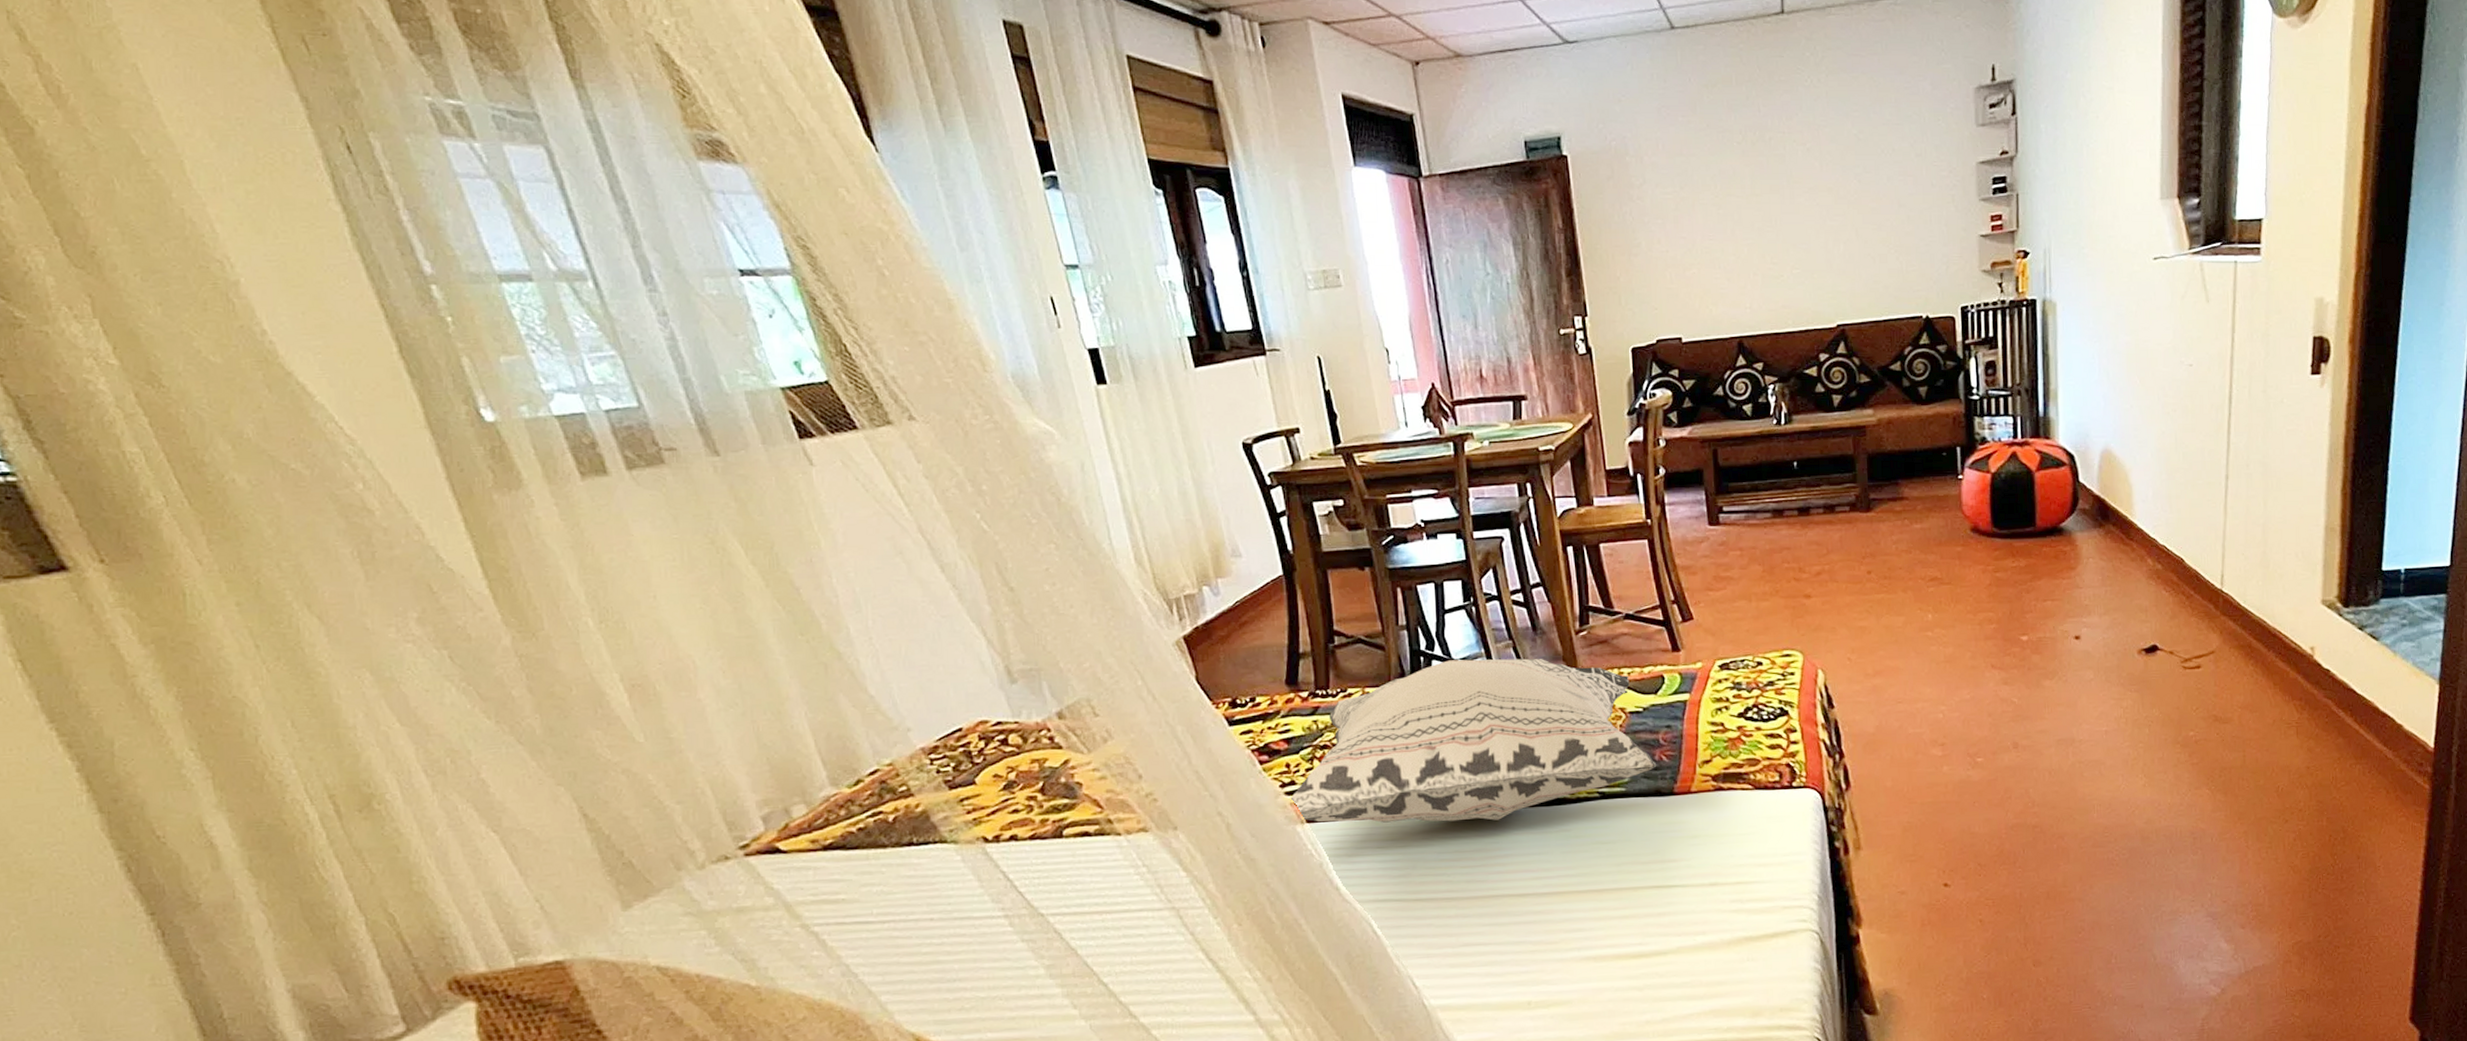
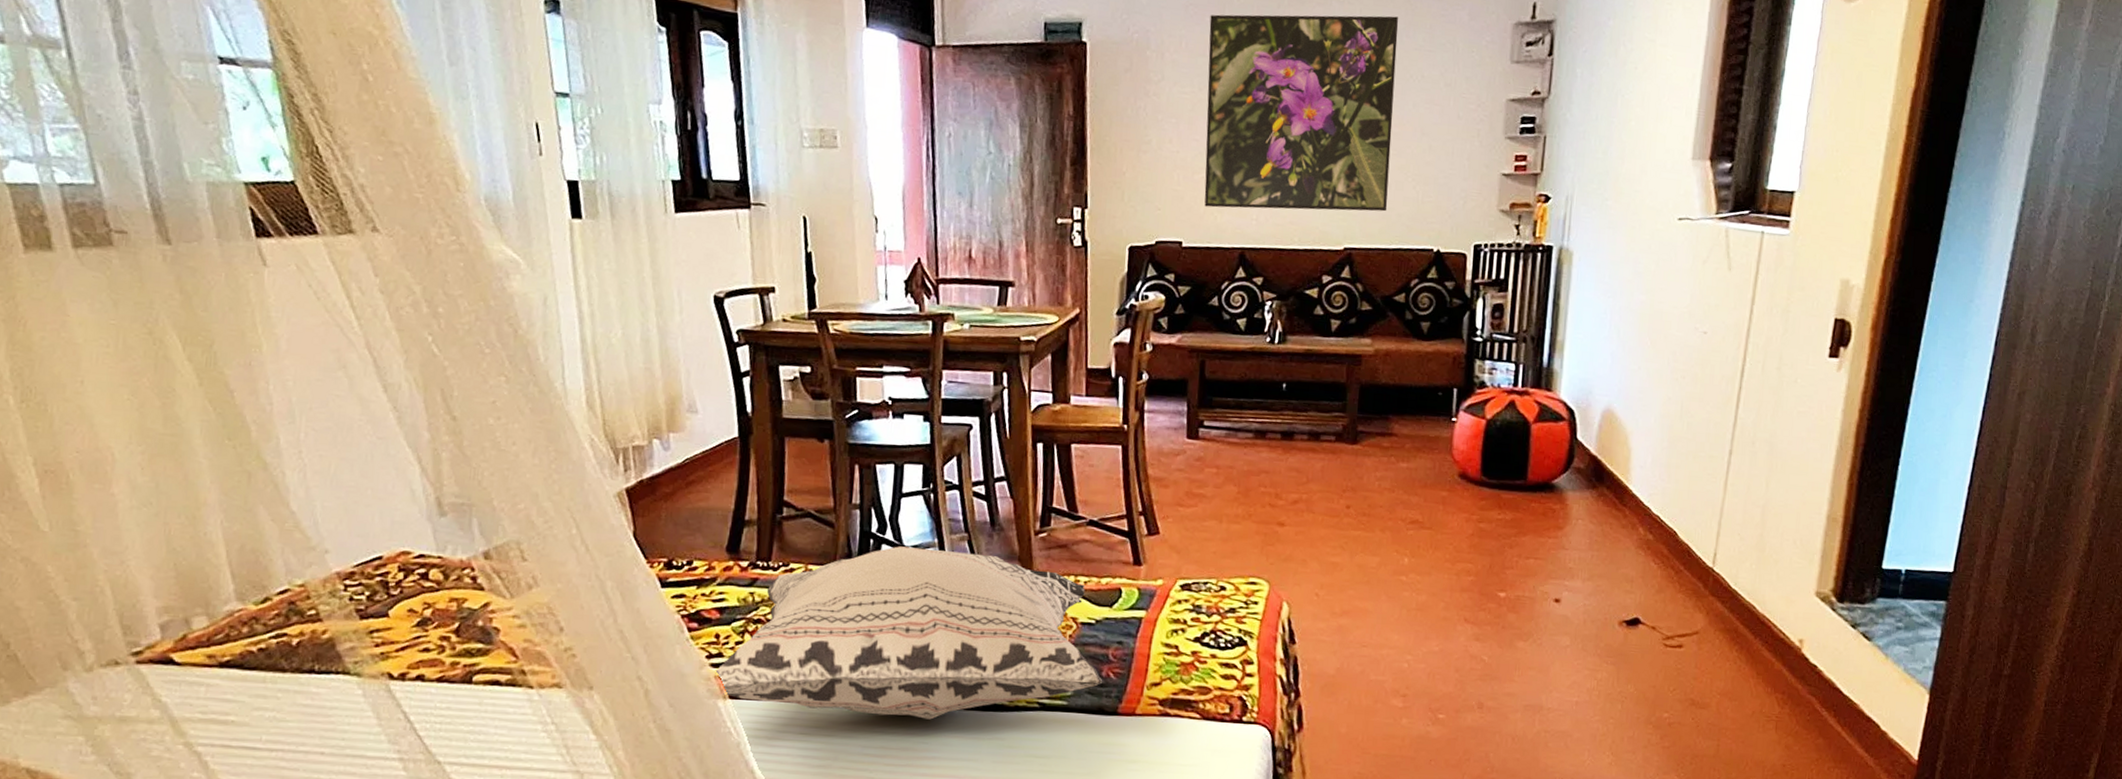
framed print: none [1683,94,1874,301] -> present [1204,14,1399,212]

